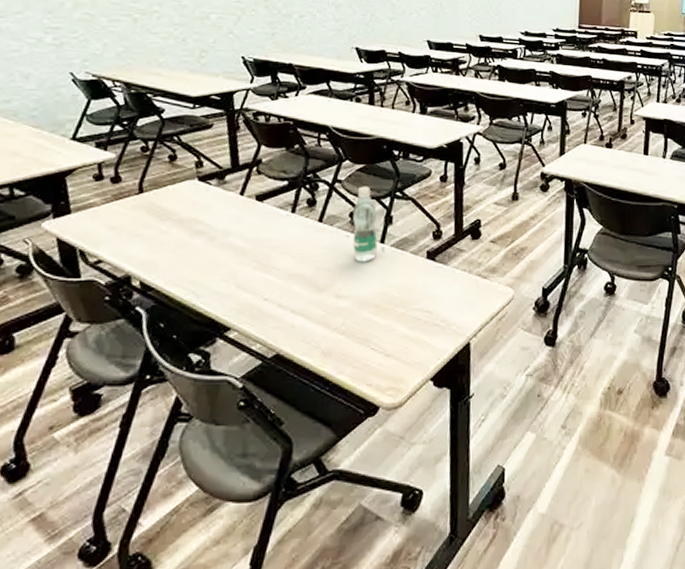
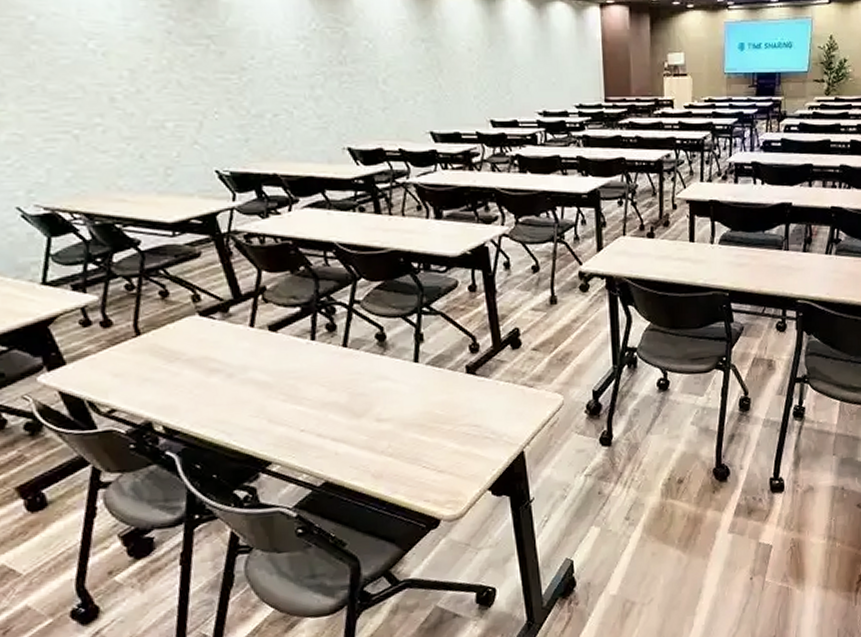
bottle: present [352,186,378,262] -> none [377,304,412,384]

